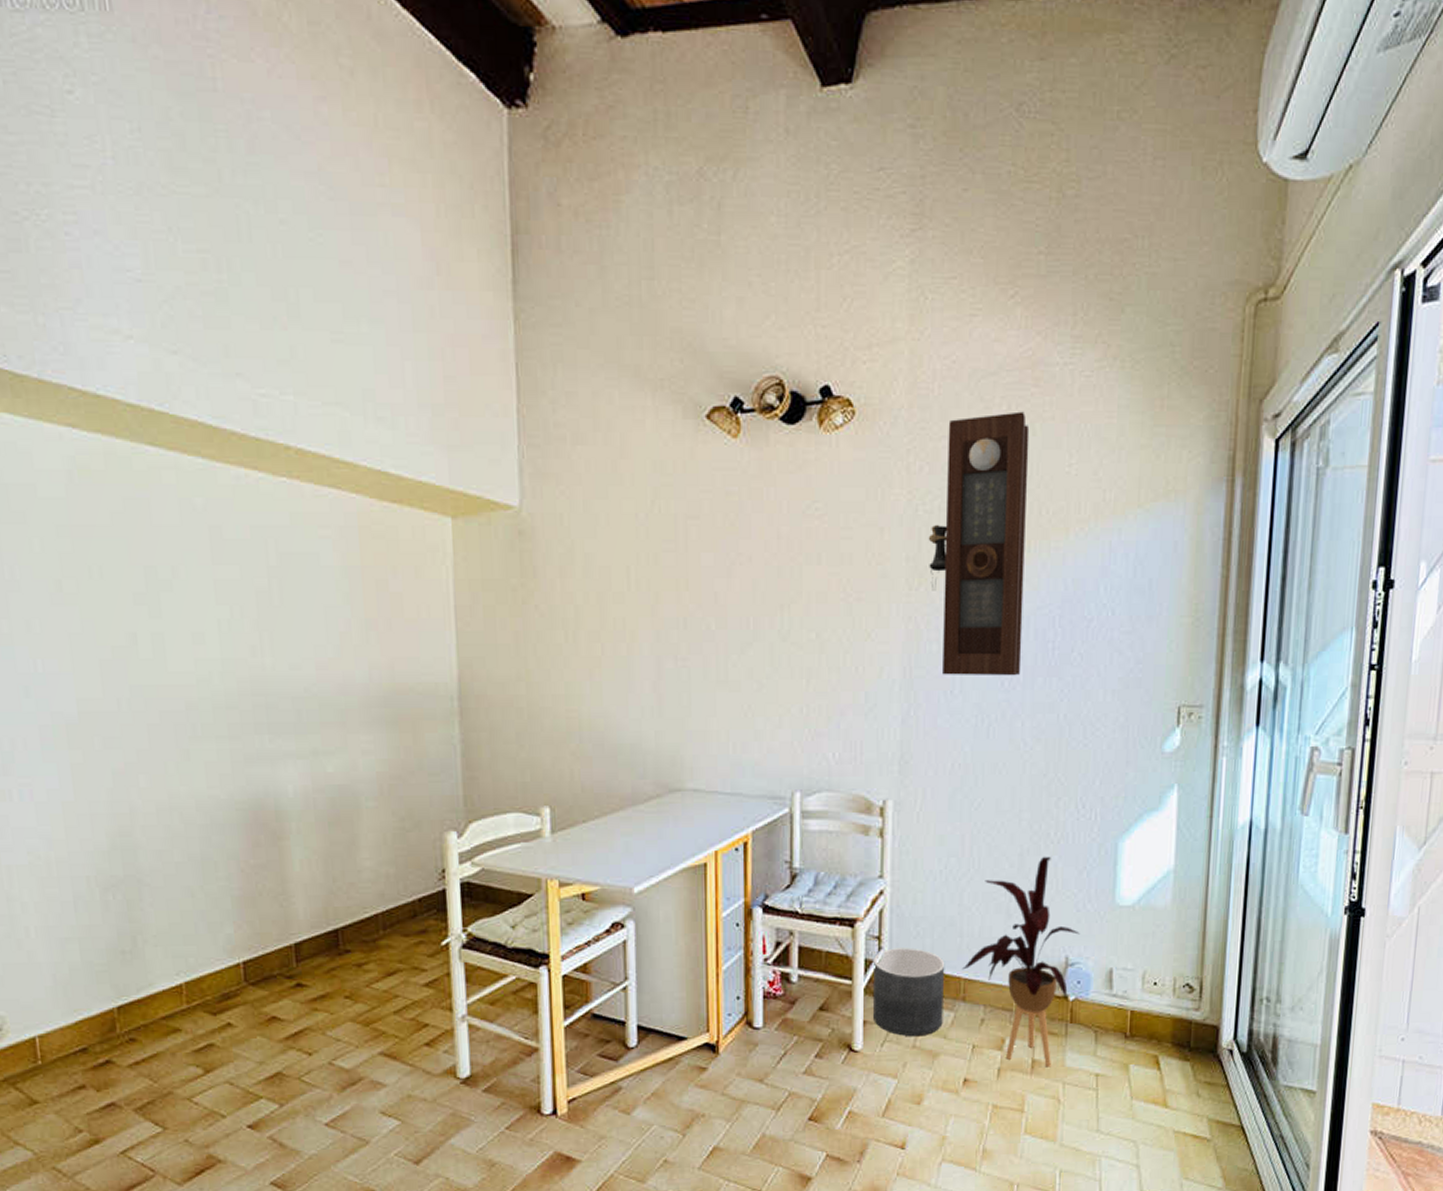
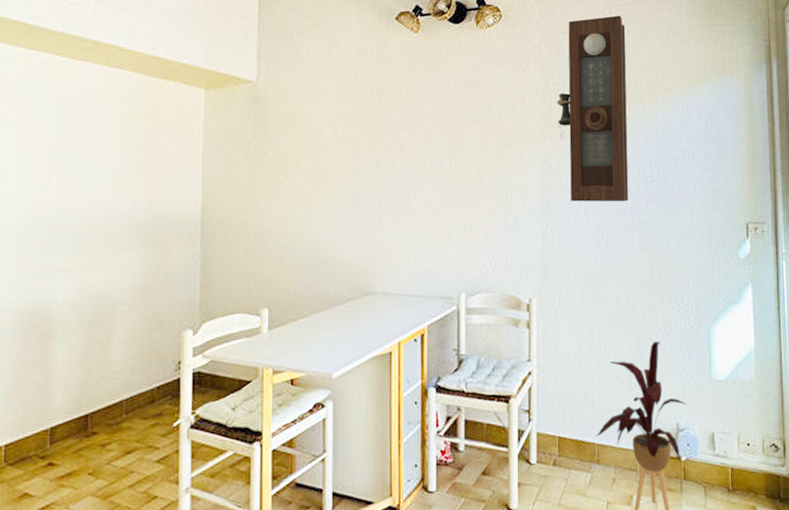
planter: present [872,948,945,1037] -> none [525,419,583,496]

